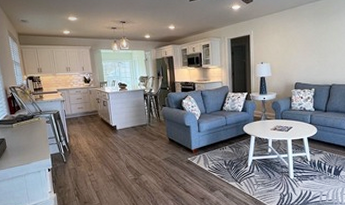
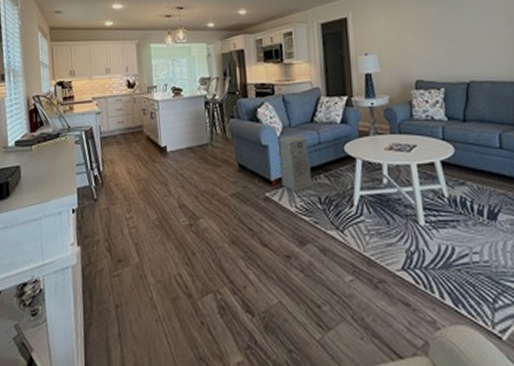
air purifier: none [198,119,221,158] -> present [279,135,313,193]

